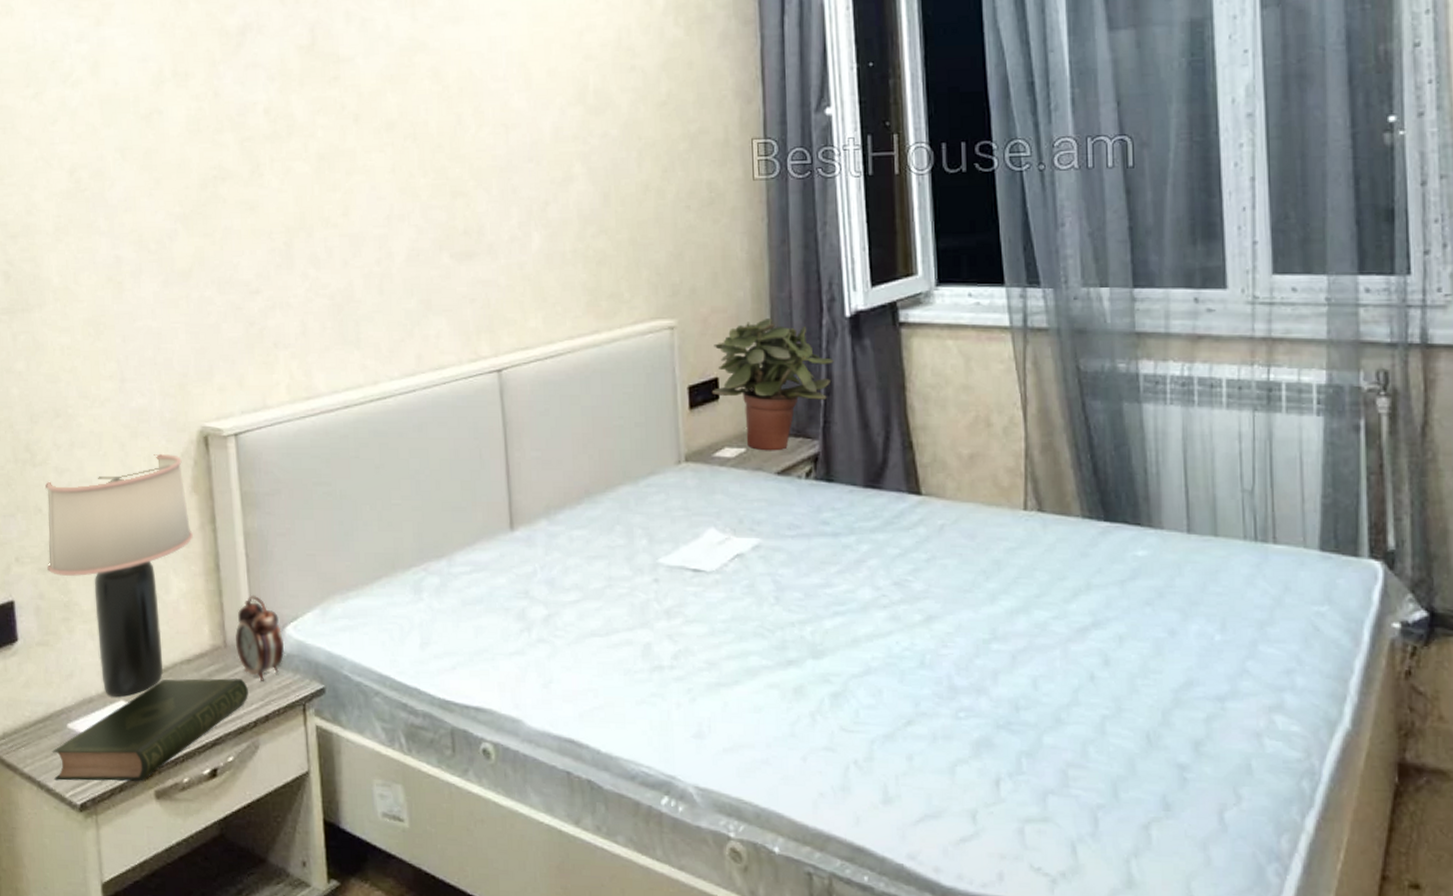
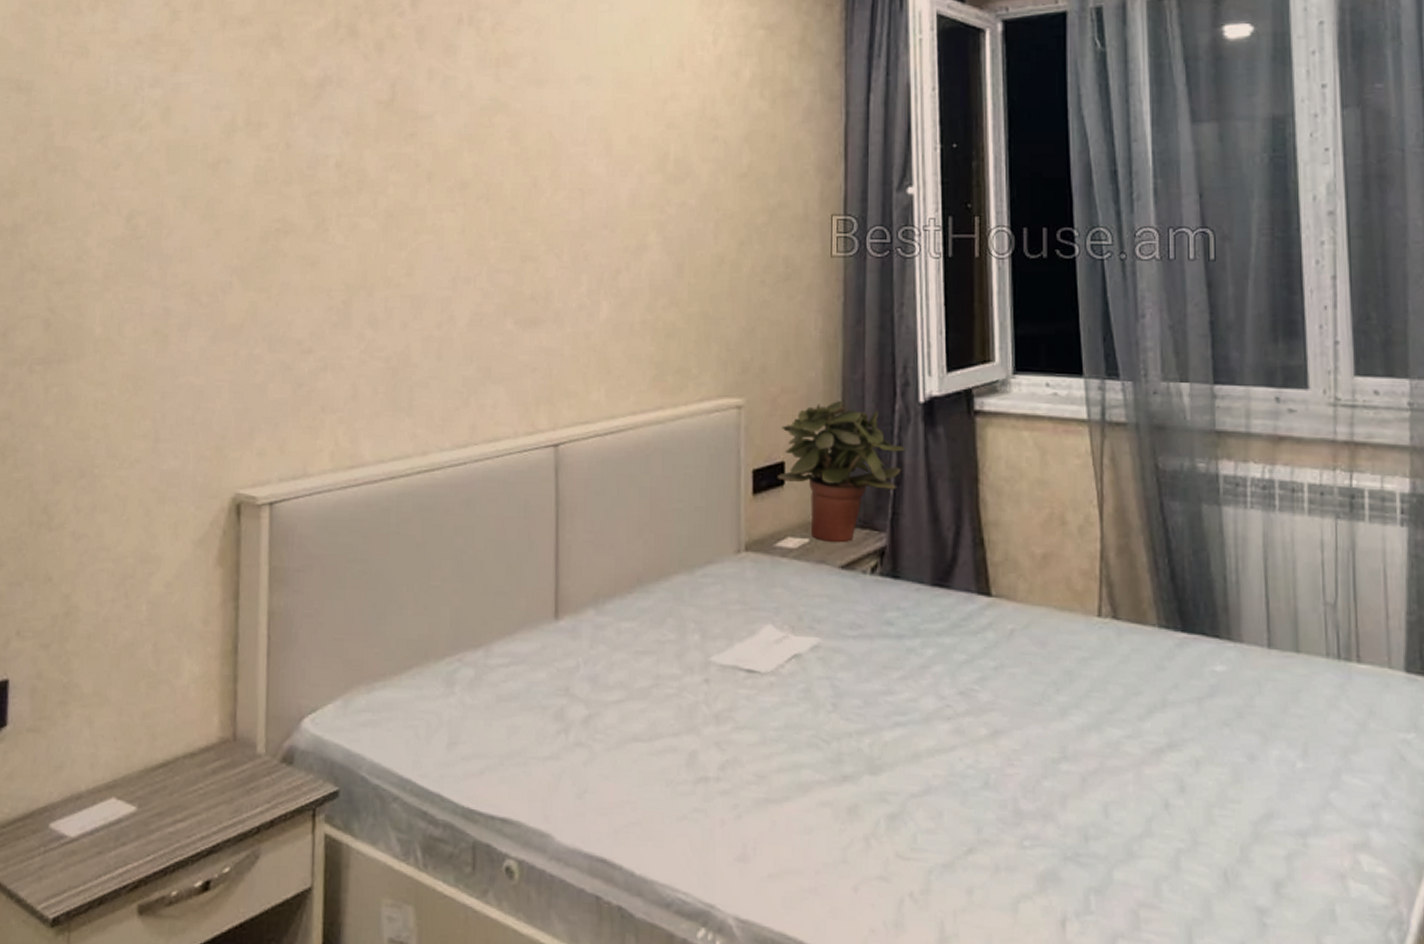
table lamp: present [46,453,193,697] -> none [50,521,213,794]
book: present [52,678,248,781] -> none [27,775,254,892]
alarm clock: present [235,594,284,681] -> none [246,682,299,781]

